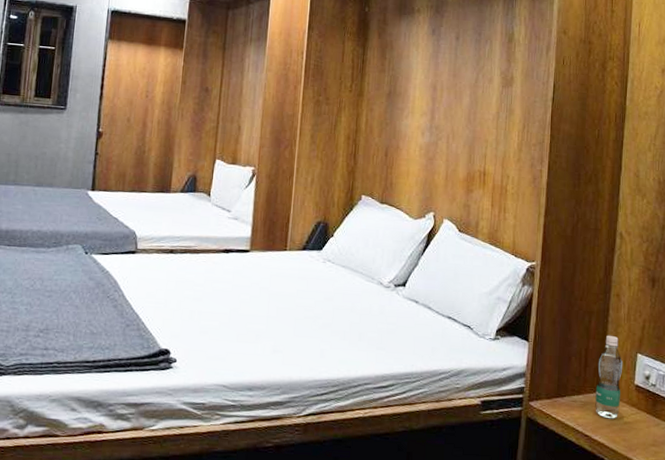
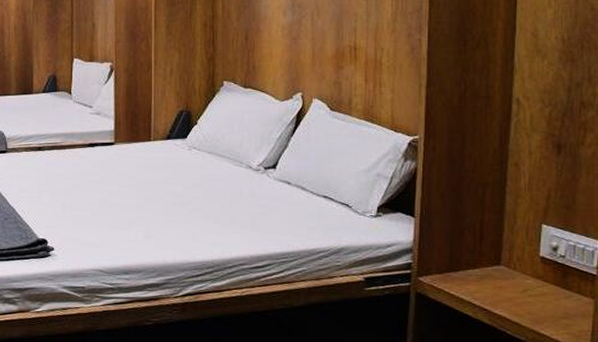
bottle: present [595,335,623,419] -> none [494,206,526,292]

